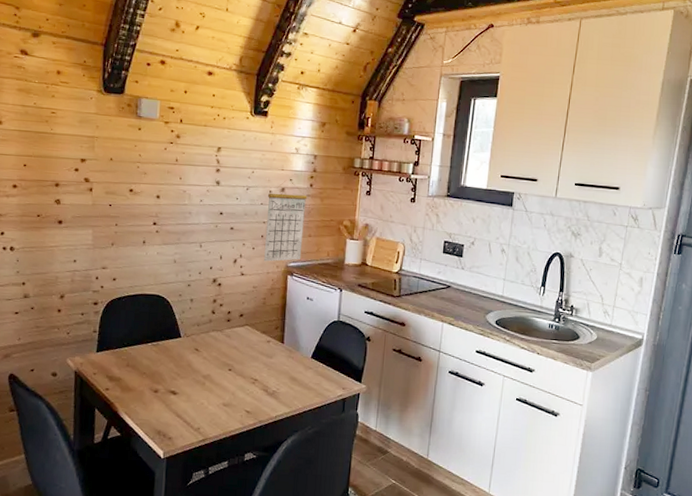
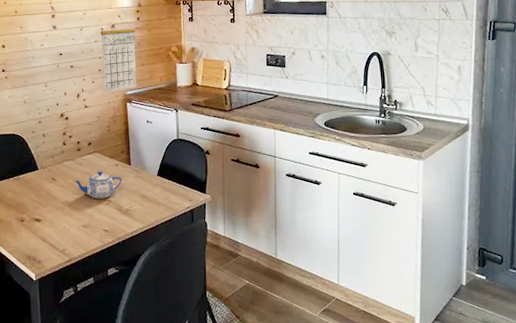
teapot: none [218,346,272,377] -> present [73,171,122,199]

